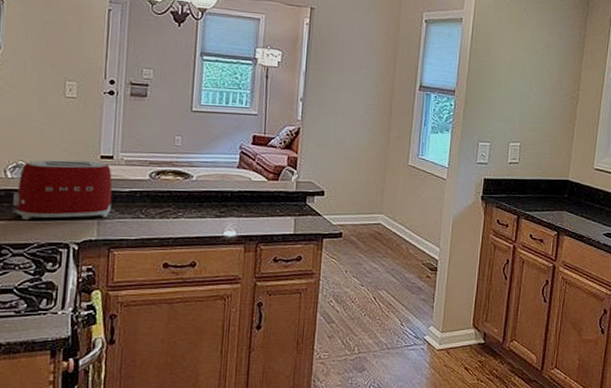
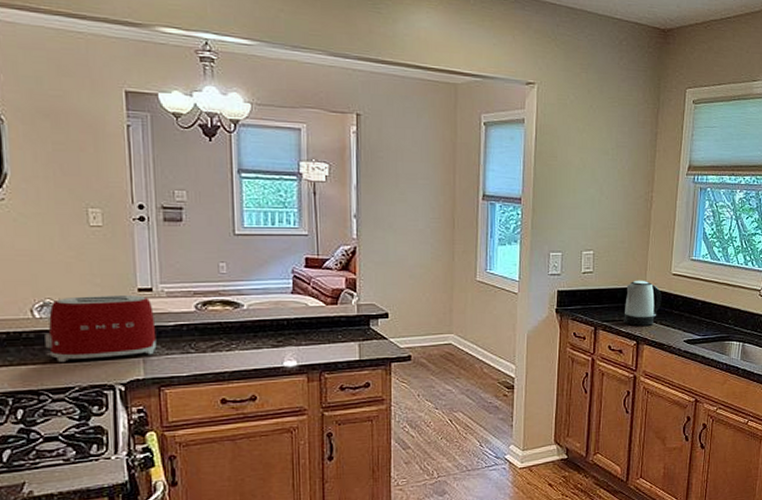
kettle: none [546,172,584,217] -> present [624,280,662,326]

